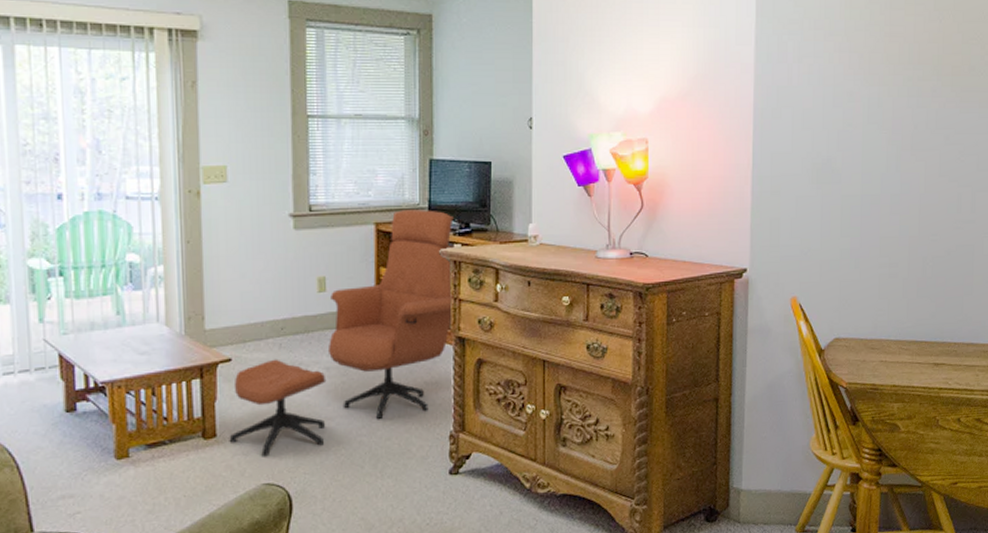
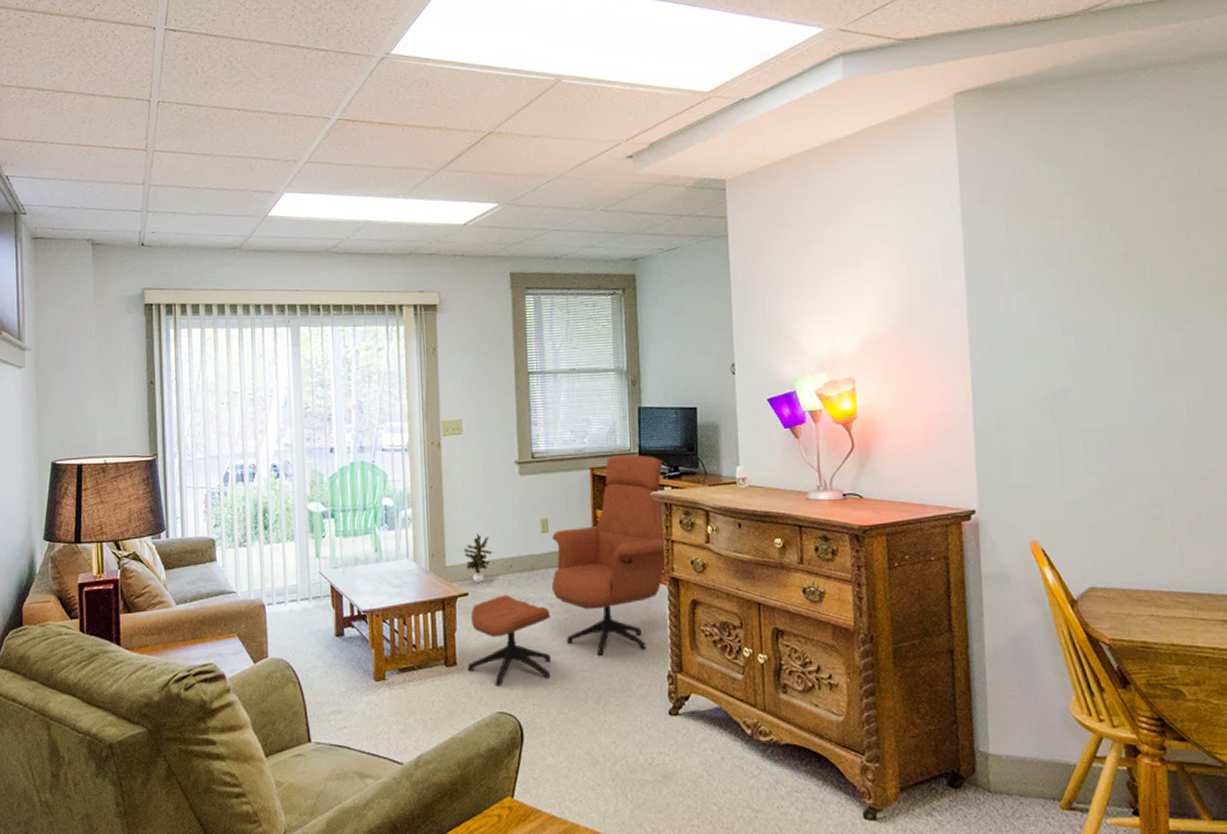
potted plant: none [226,294,262,347] -> present [463,534,493,583]

